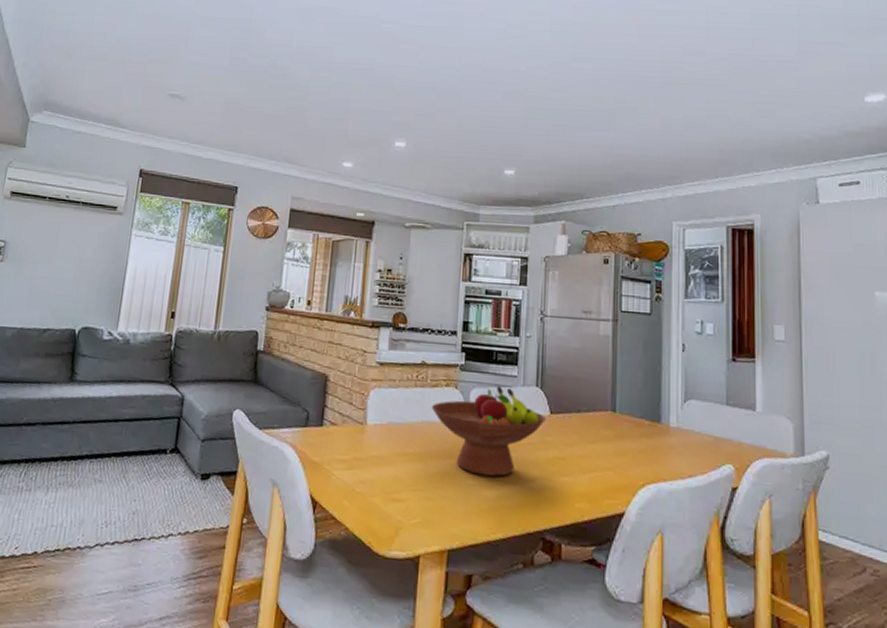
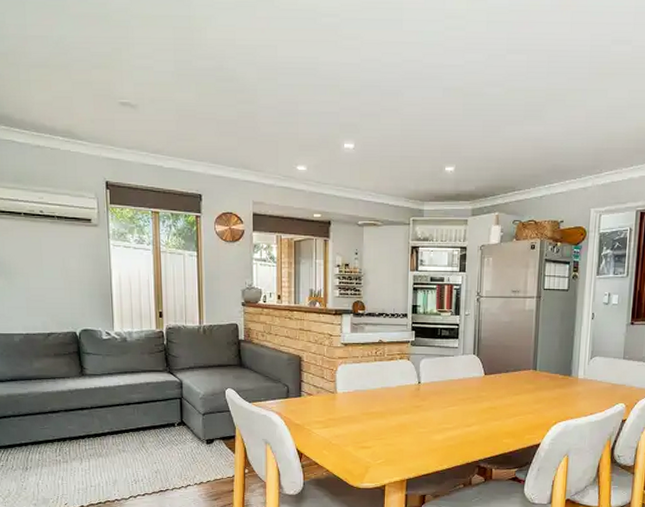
fruit bowl: present [431,385,546,477] -> none [388,355,481,425]

